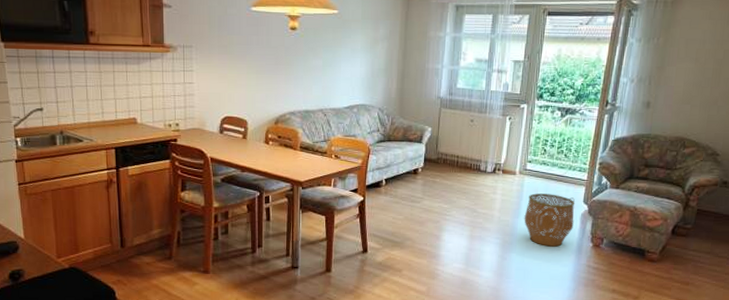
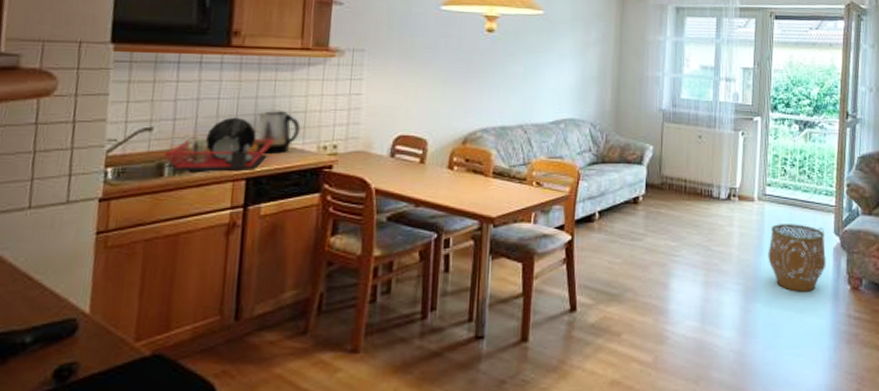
dish rack: none [54,100,132,143] -> present [164,117,275,172]
kettle: none [117,95,150,129] -> present [256,110,301,154]

